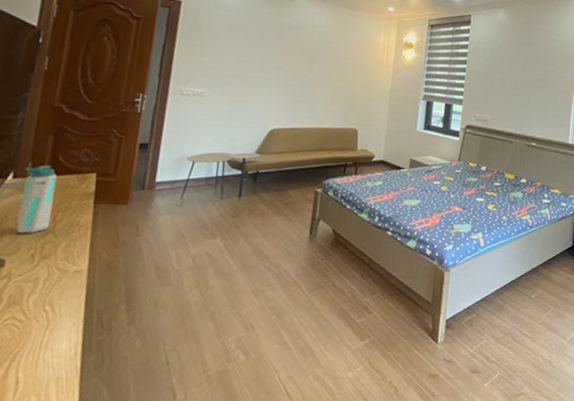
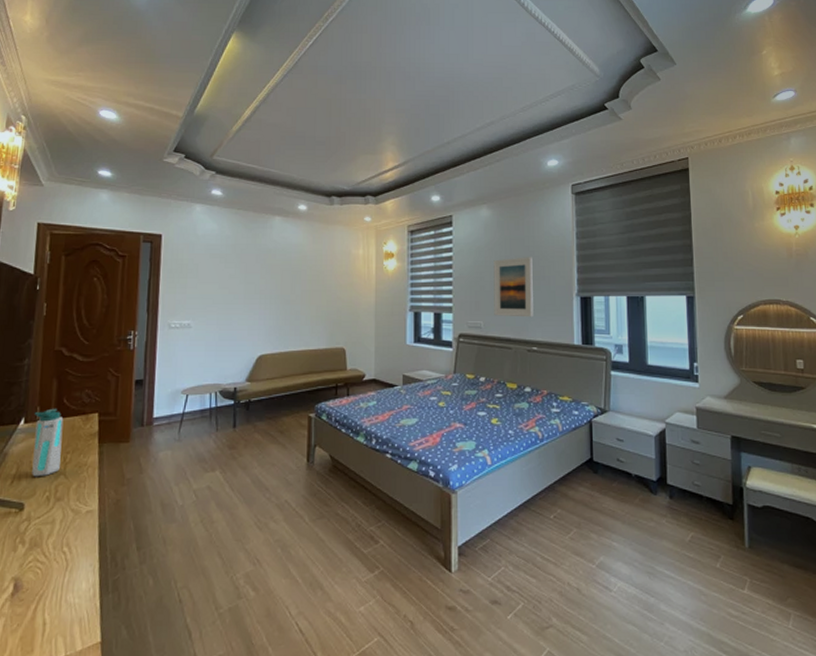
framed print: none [500,60,540,116] -> present [493,257,533,318]

